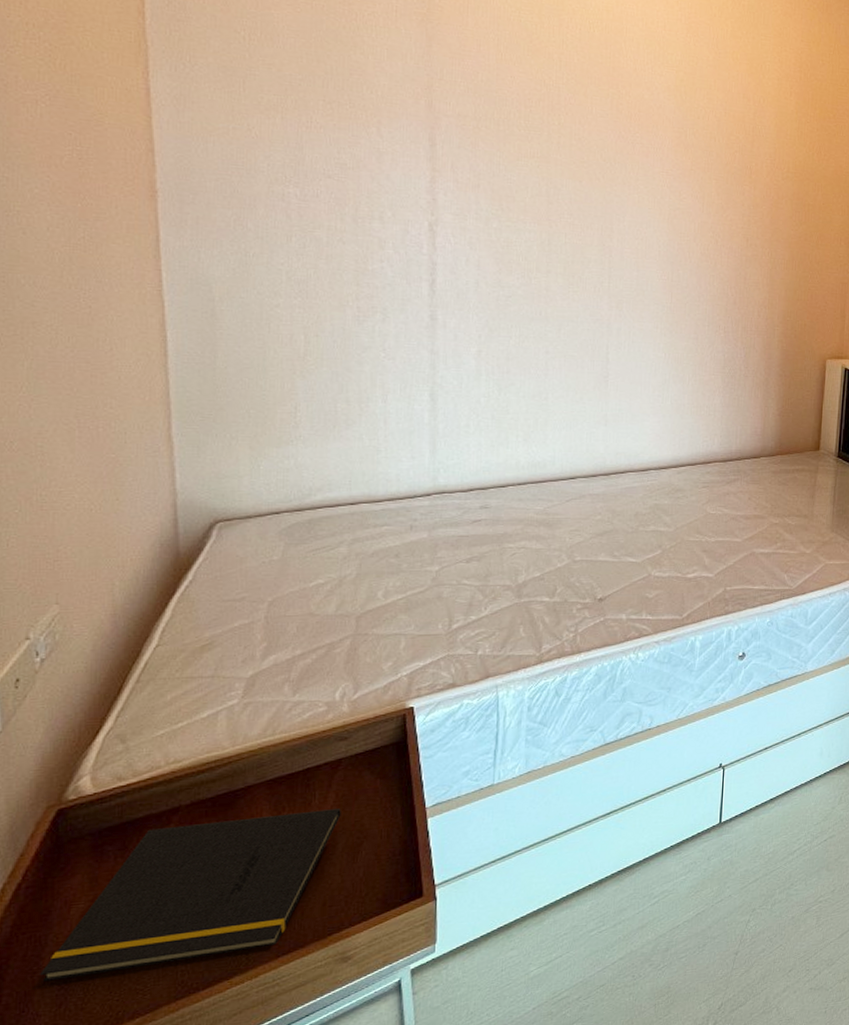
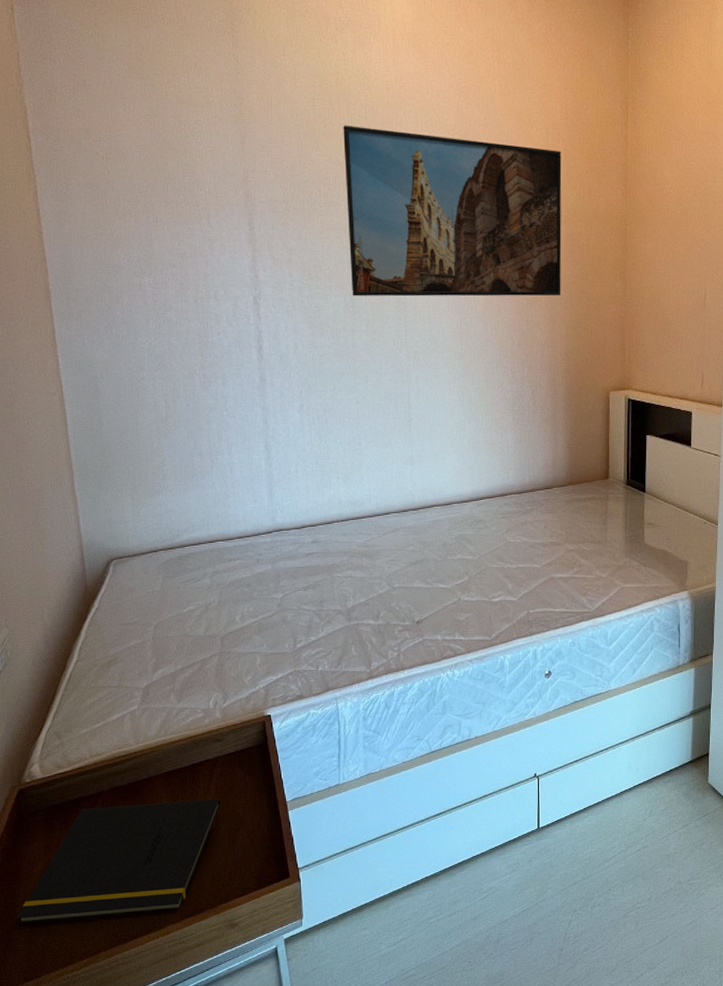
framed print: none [549,43,793,256] -> present [343,125,562,297]

